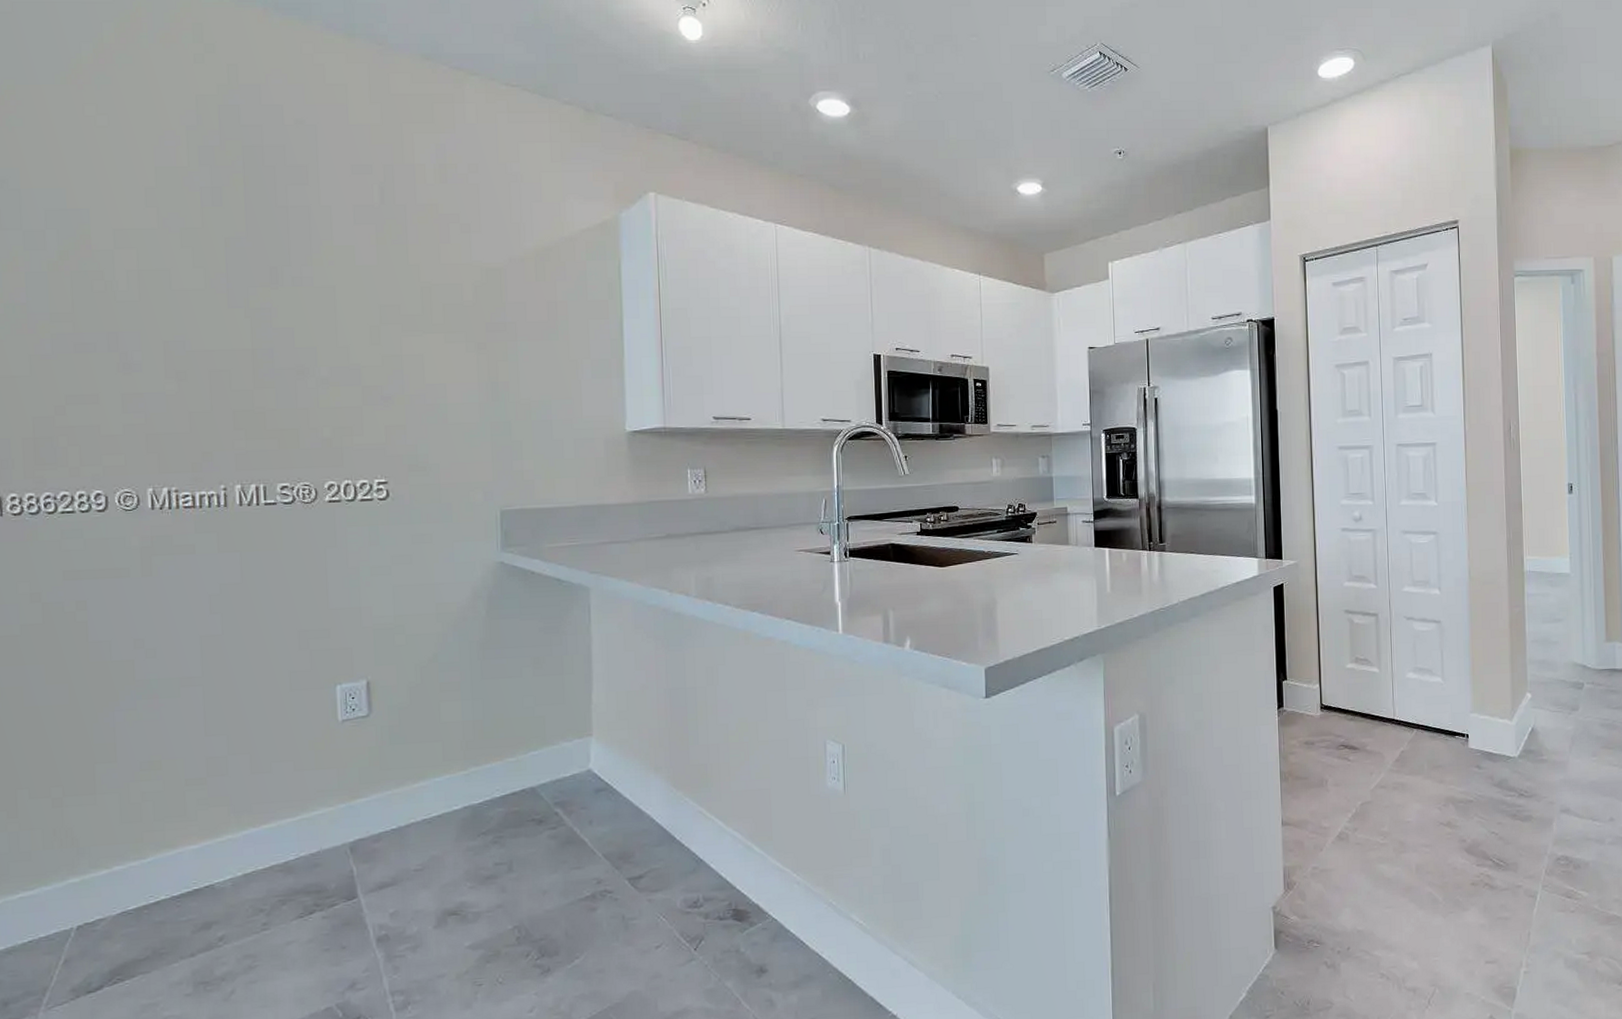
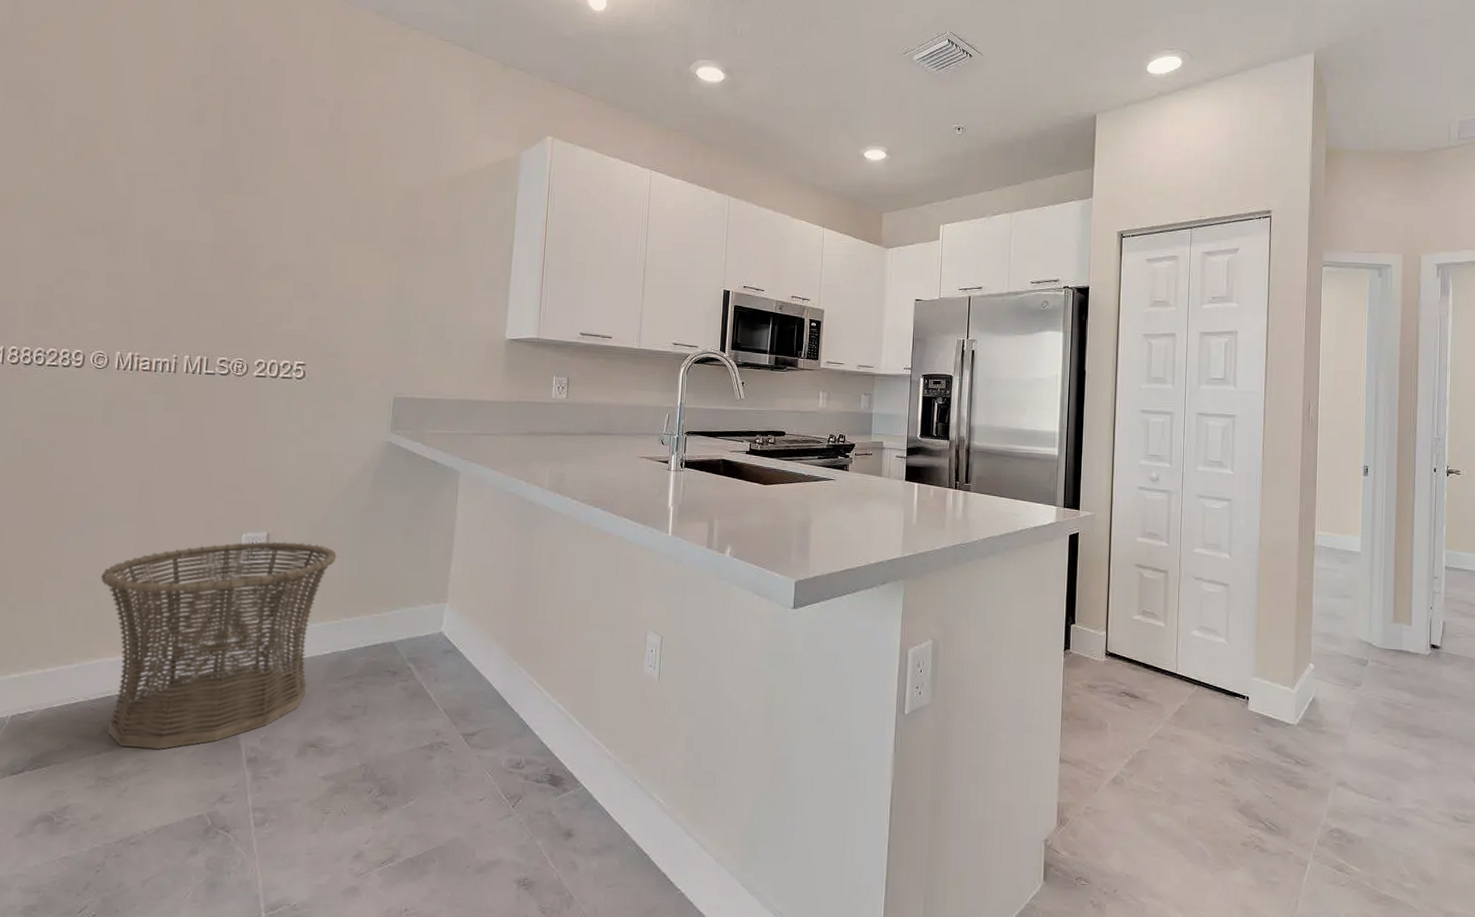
basket: none [167,687,454,945] -> present [101,541,337,749]

